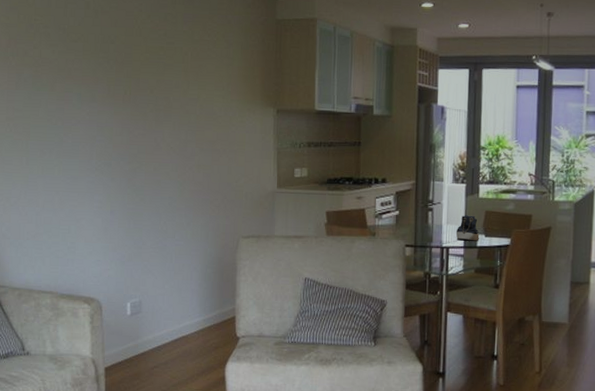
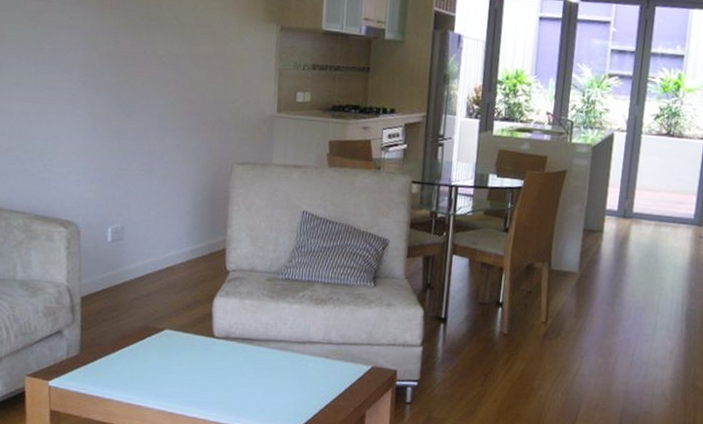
handbag: present [456,215,480,241] -> none [466,152,491,181]

